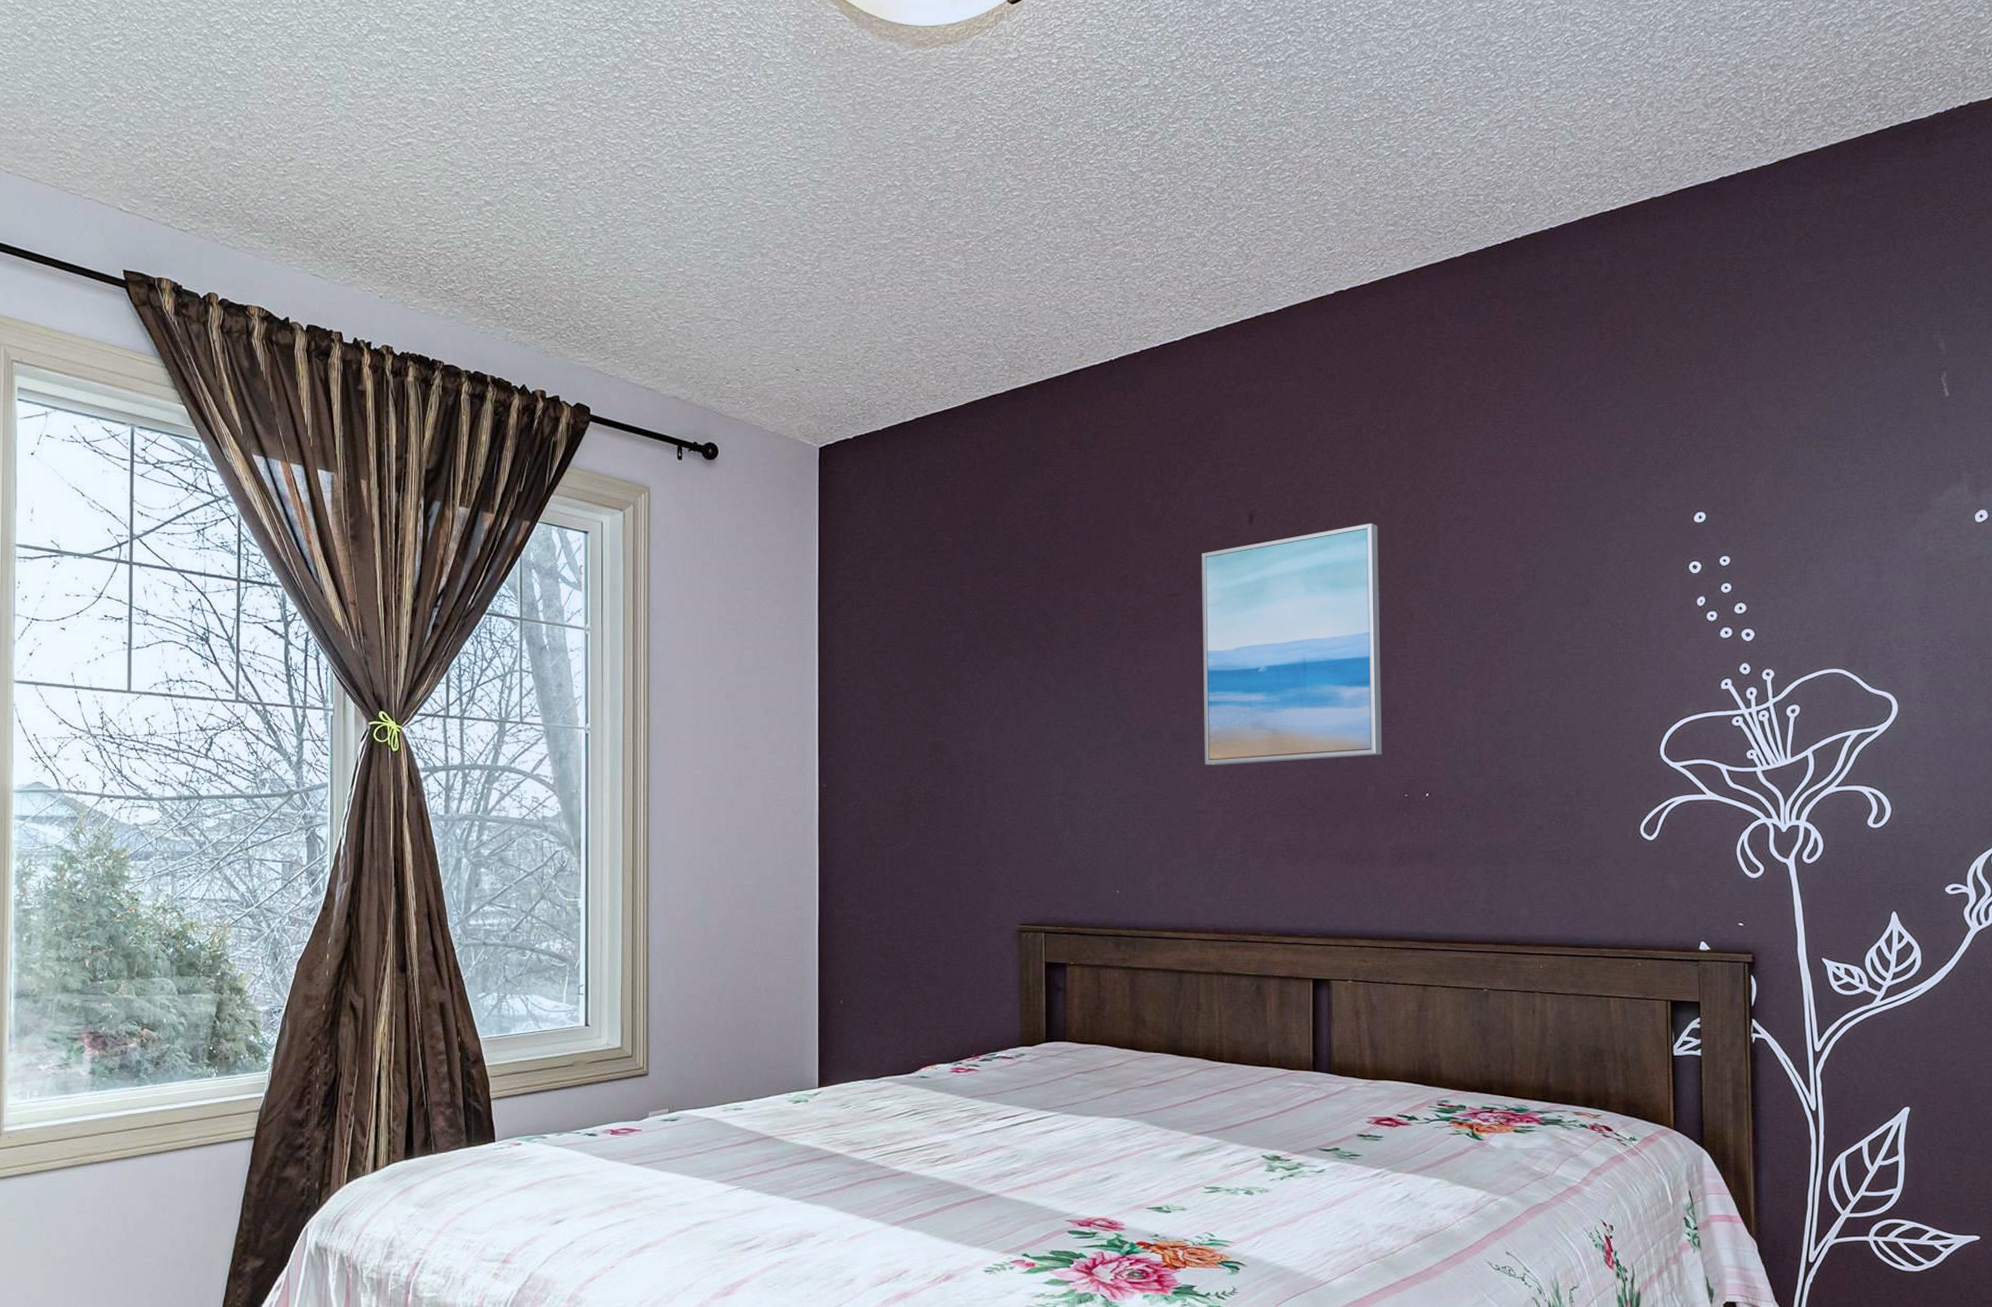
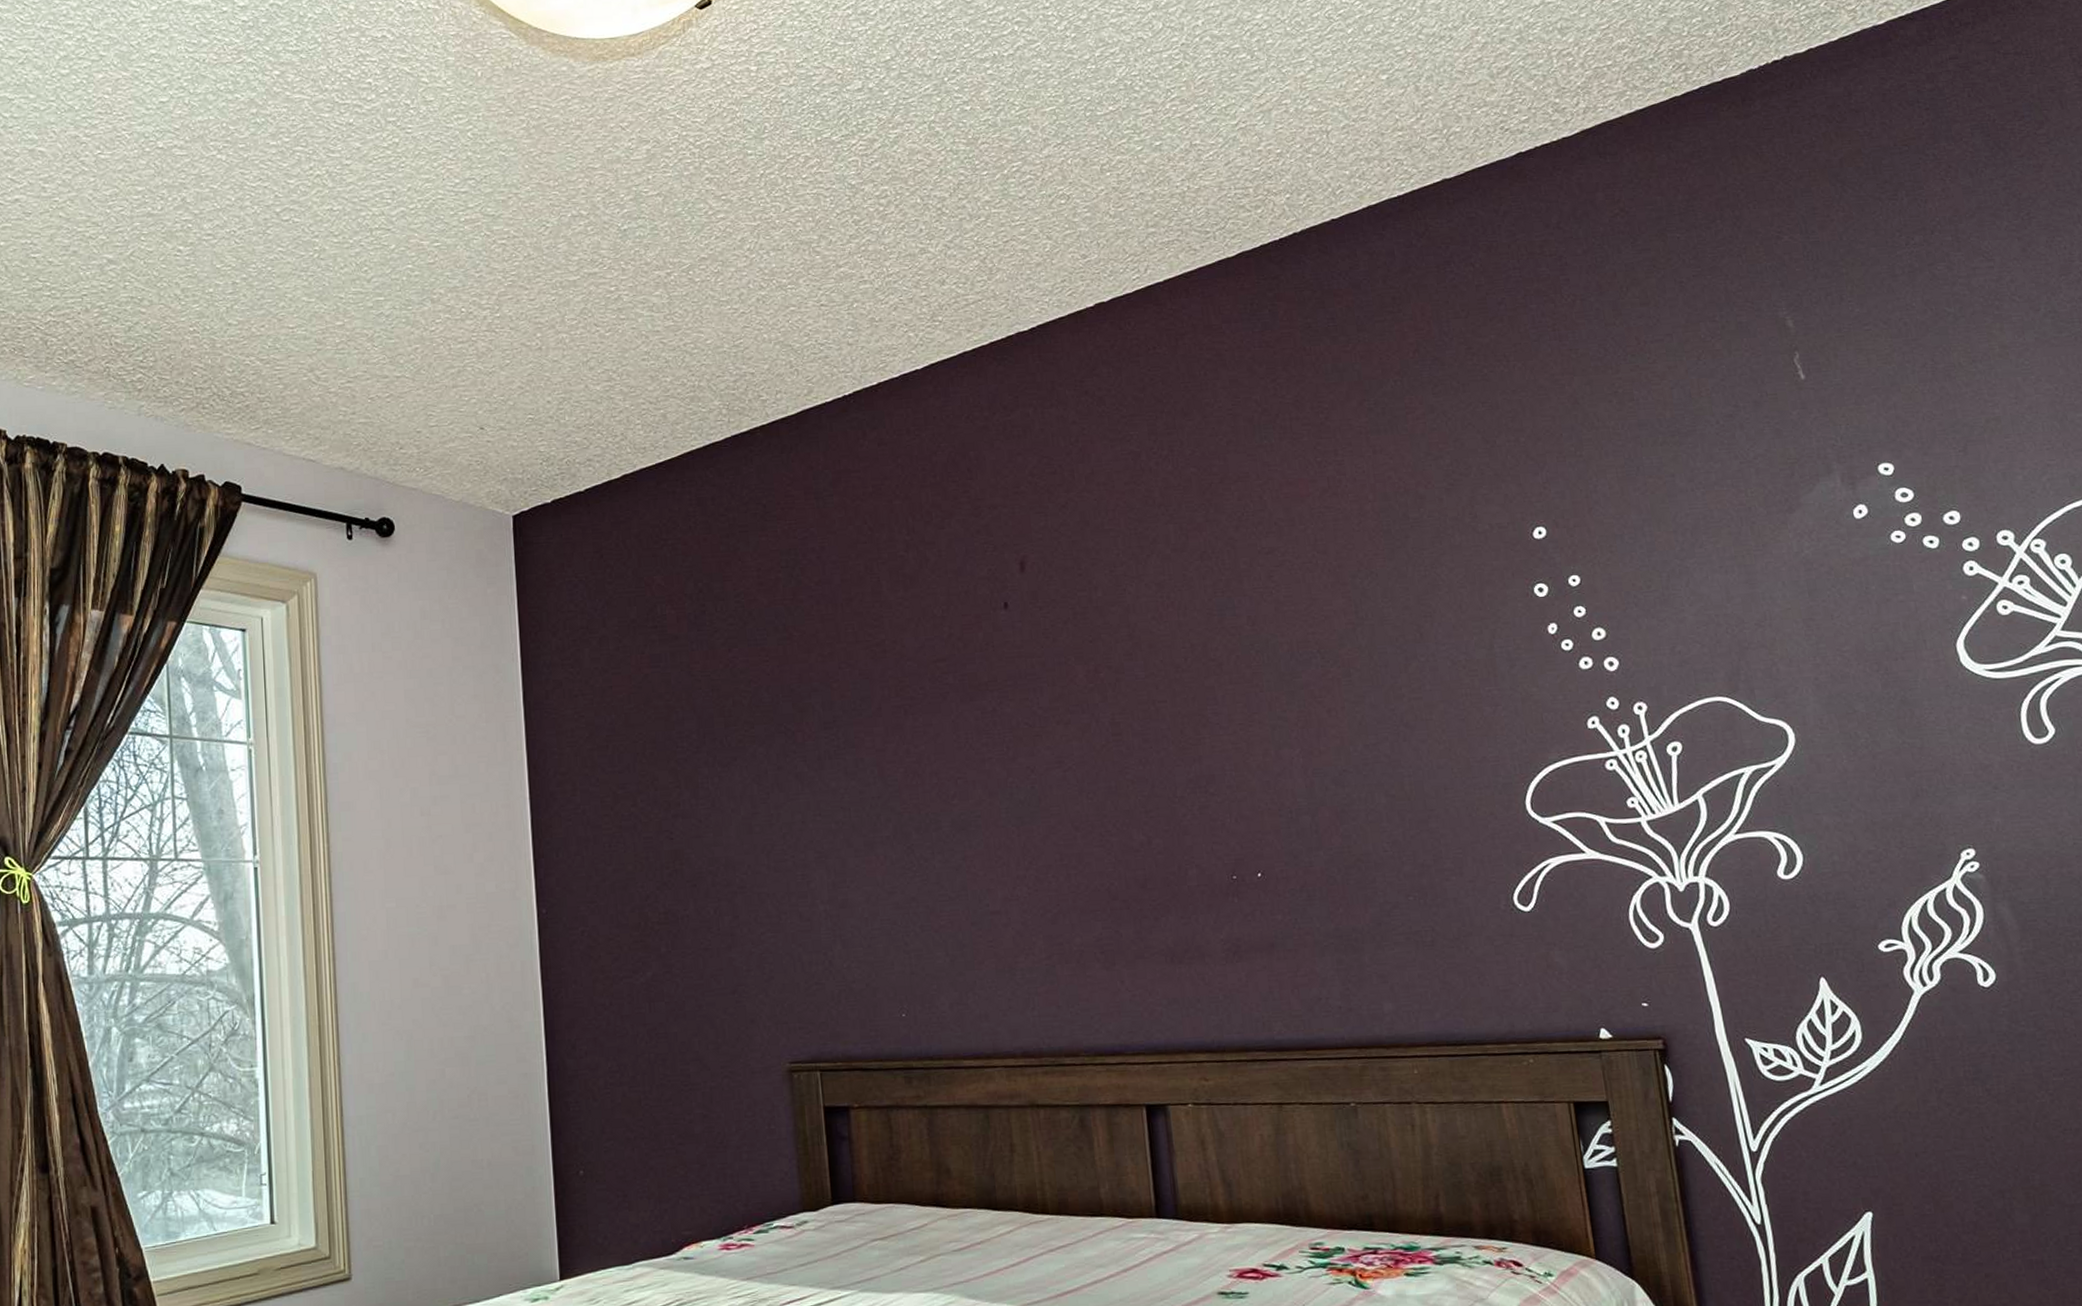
wall art: present [1202,523,1382,765] -> none [968,562,1201,857]

